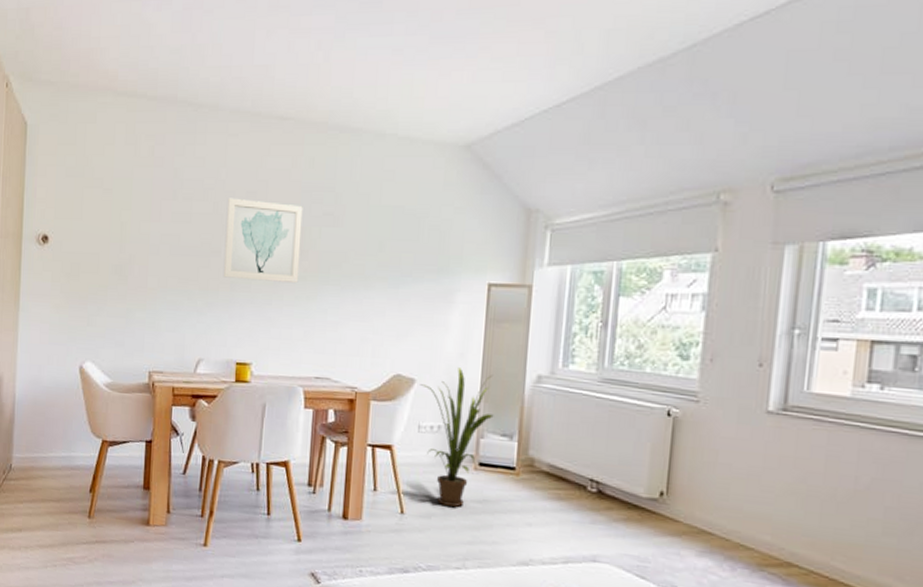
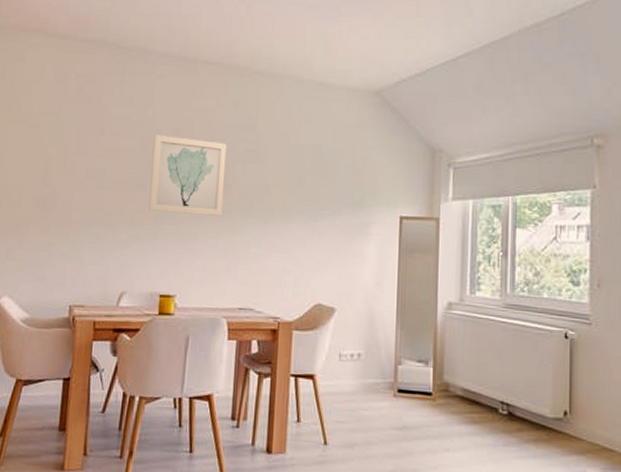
house plant: present [420,368,494,507] -> none [340,296,410,436]

